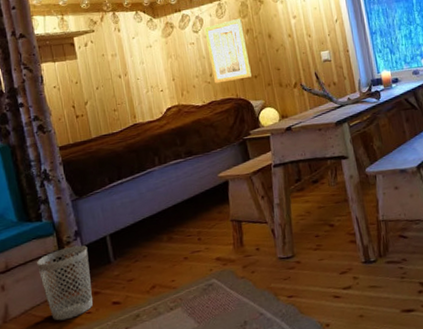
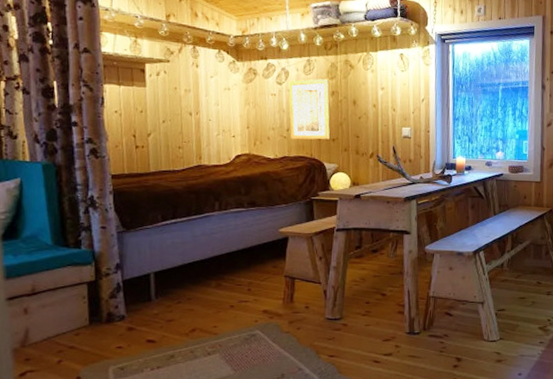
wastebasket: present [37,245,93,321] -> none [69,278,128,352]

